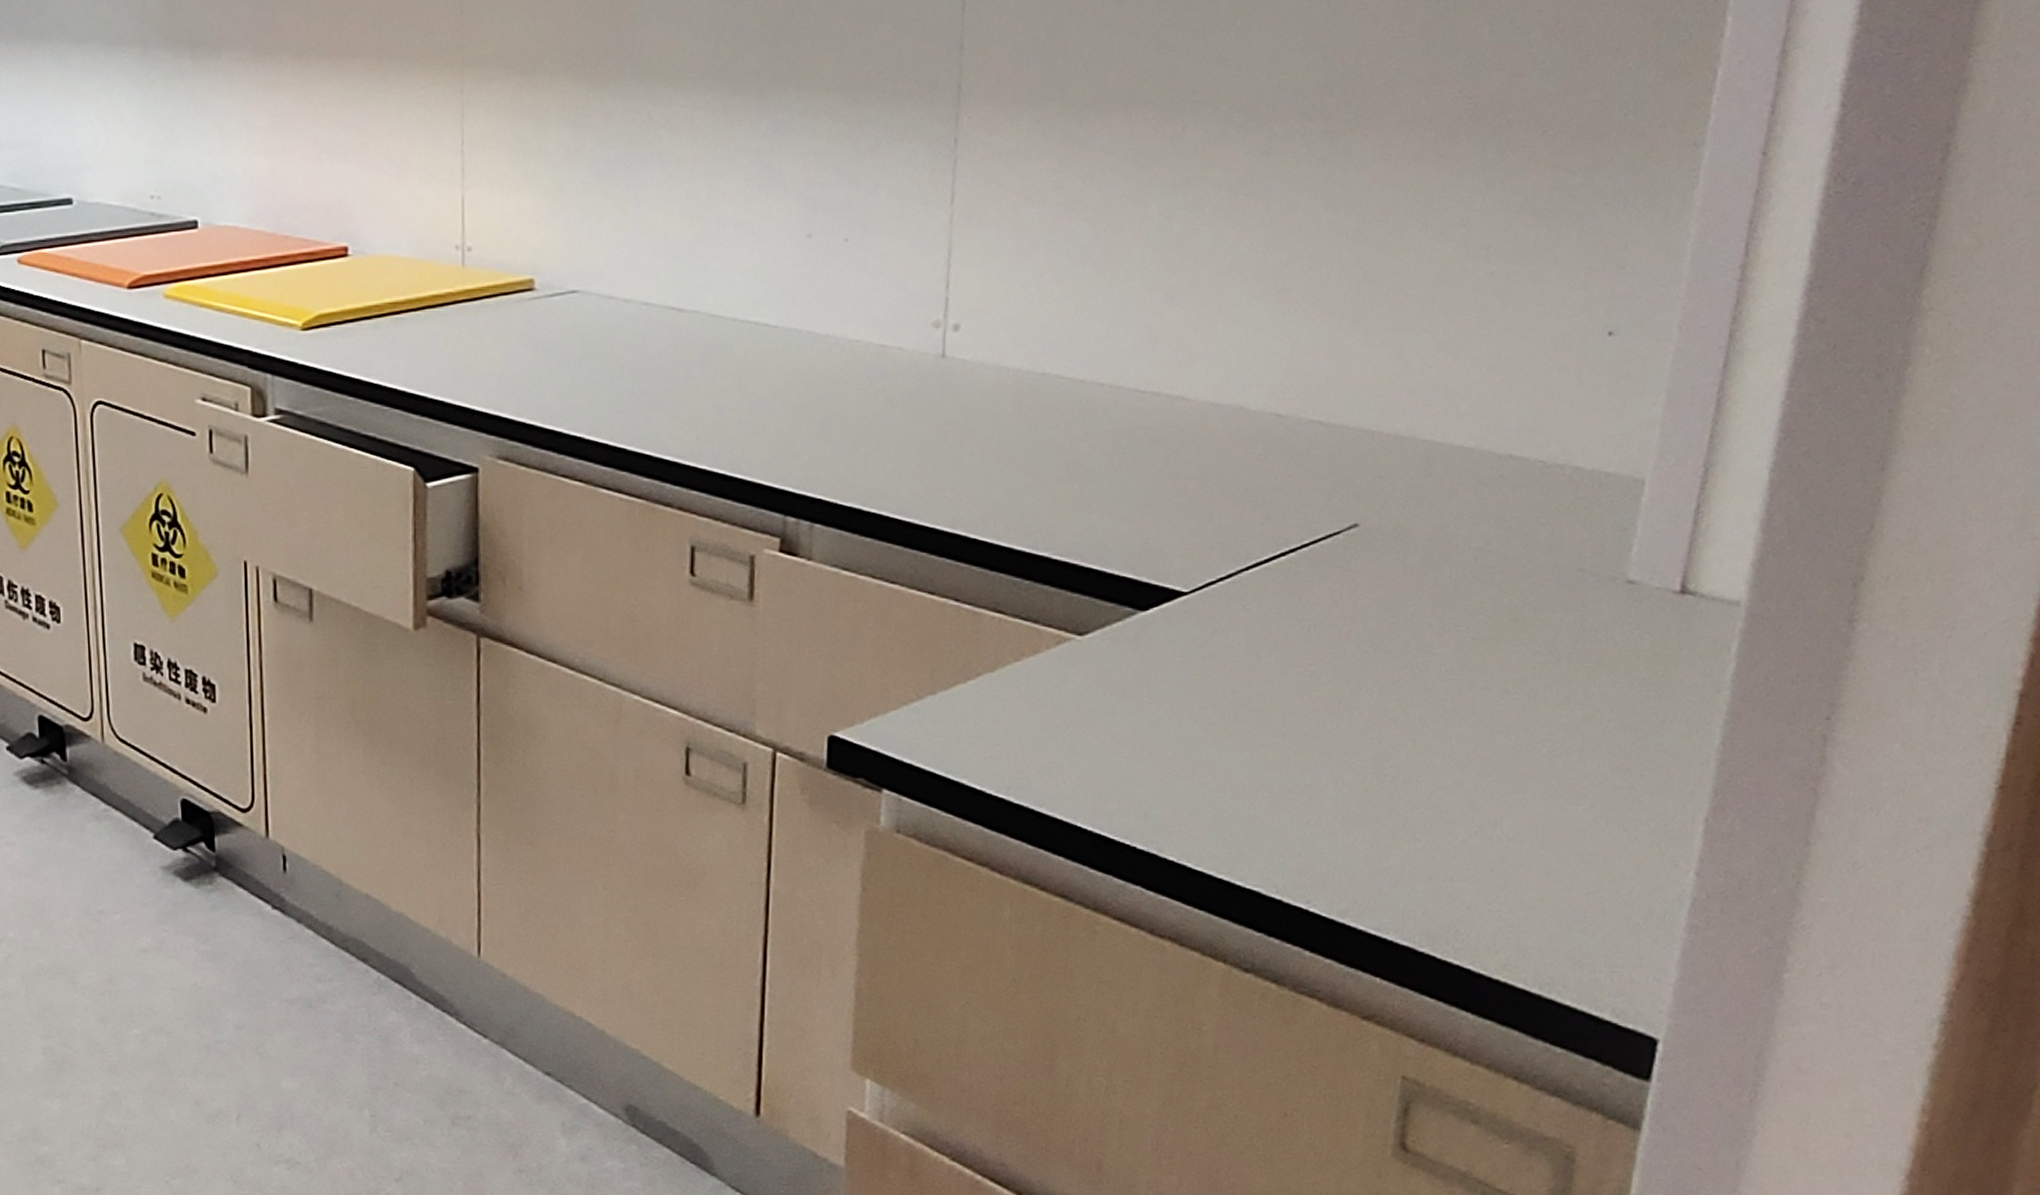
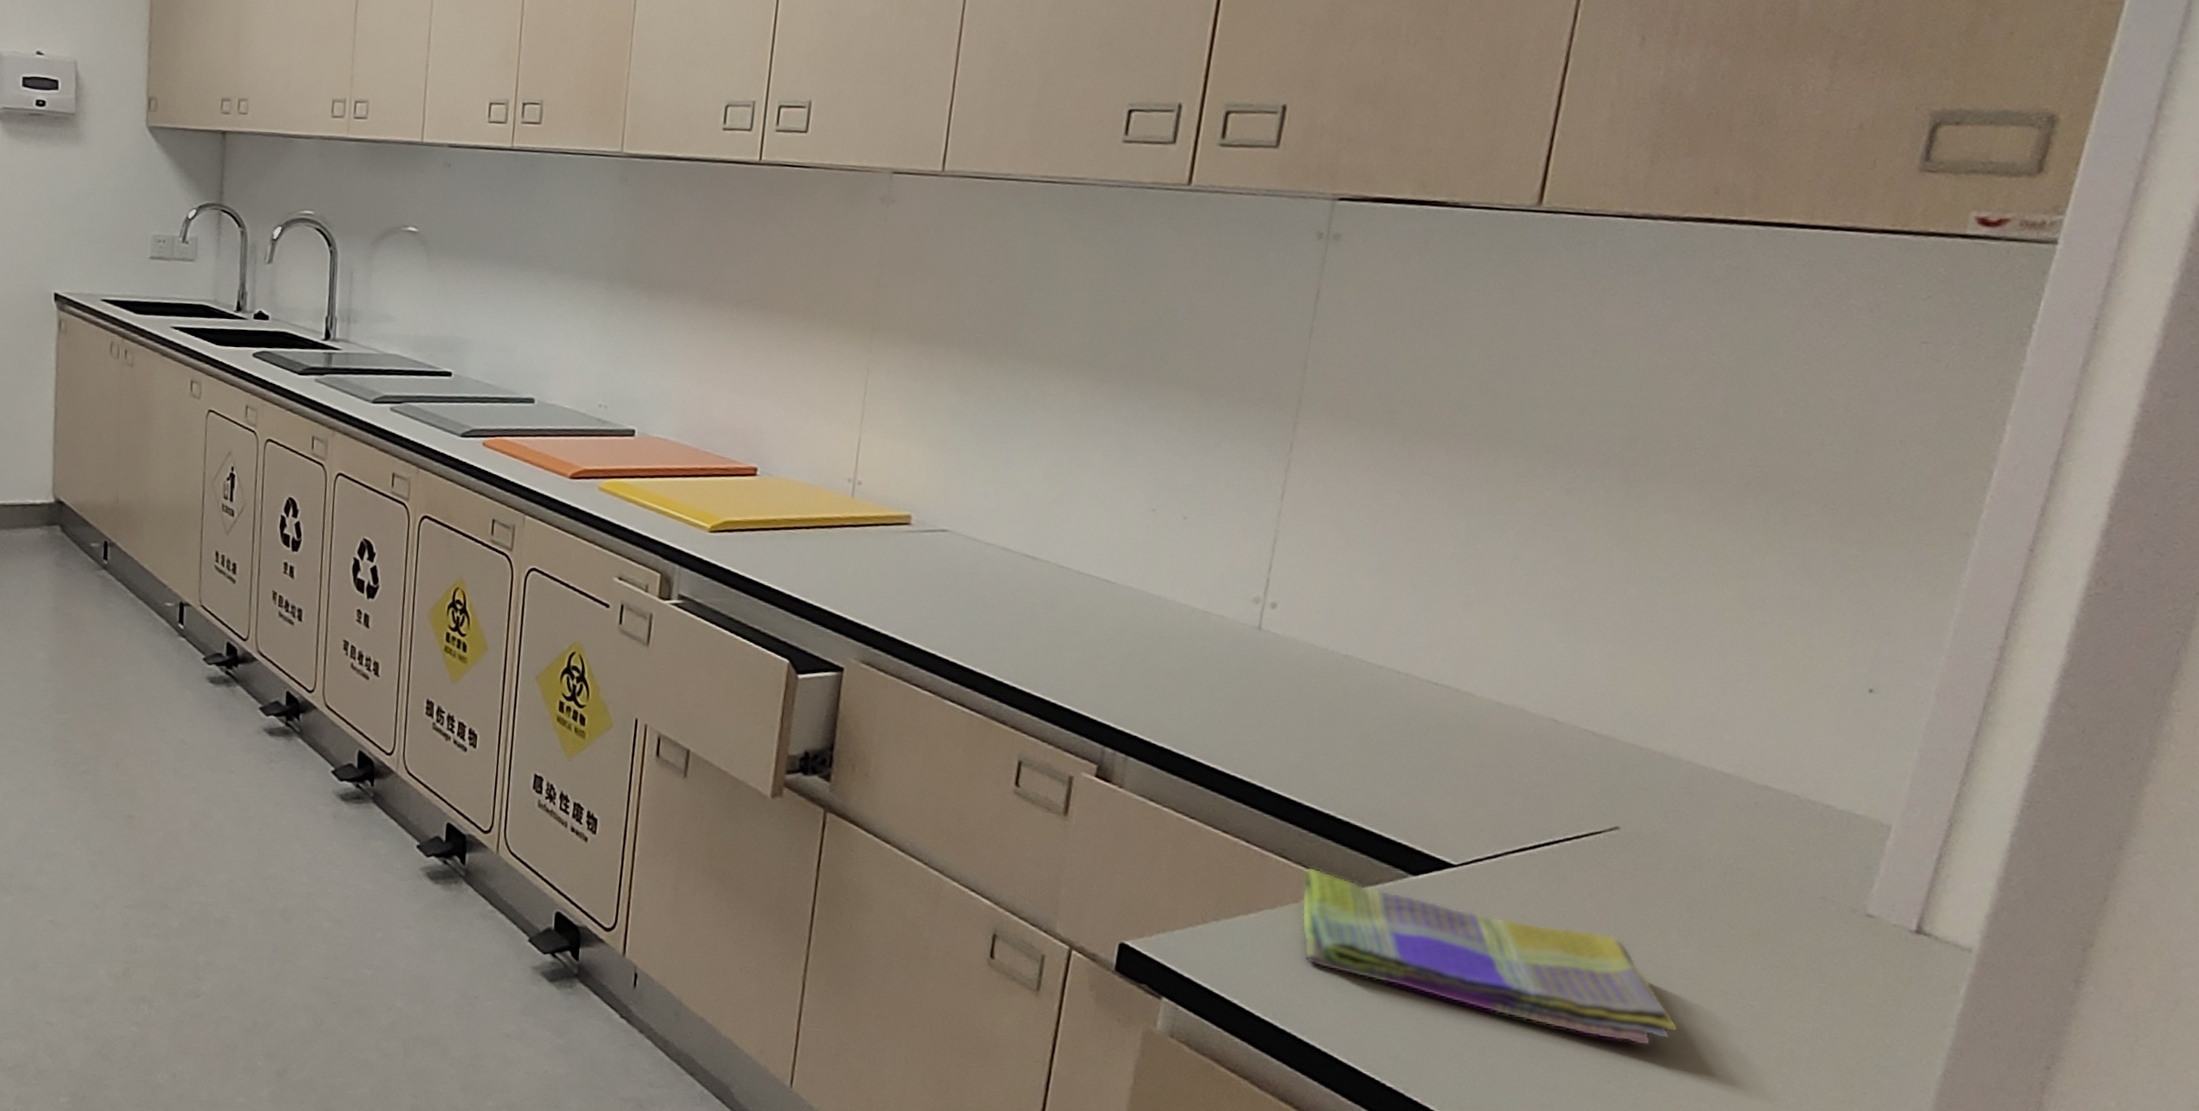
dish towel: none [1022,618,1442,762] -> present [1301,866,1679,1046]

